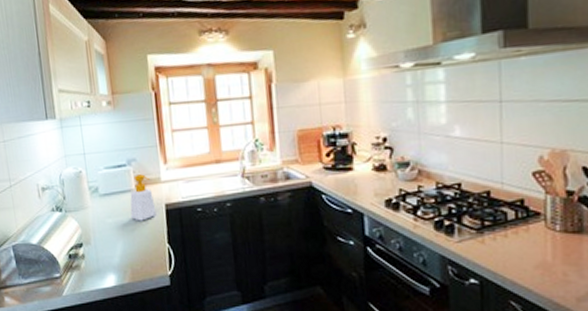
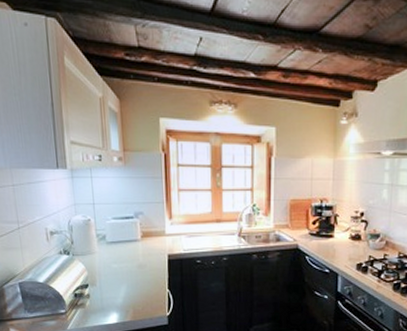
soap bottle: present [130,174,157,221] -> none [135,227,159,268]

